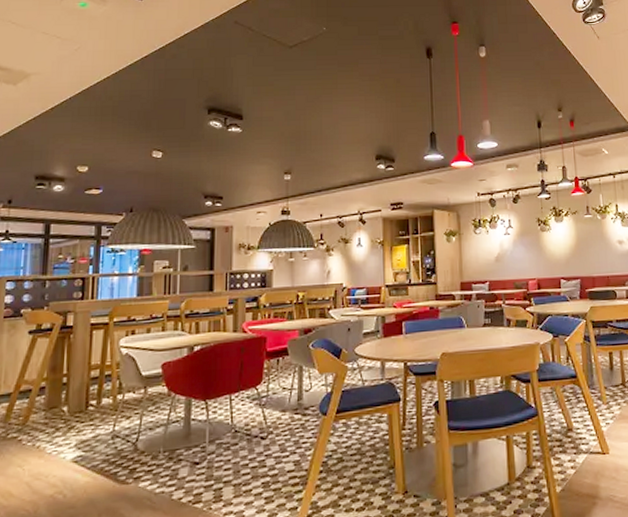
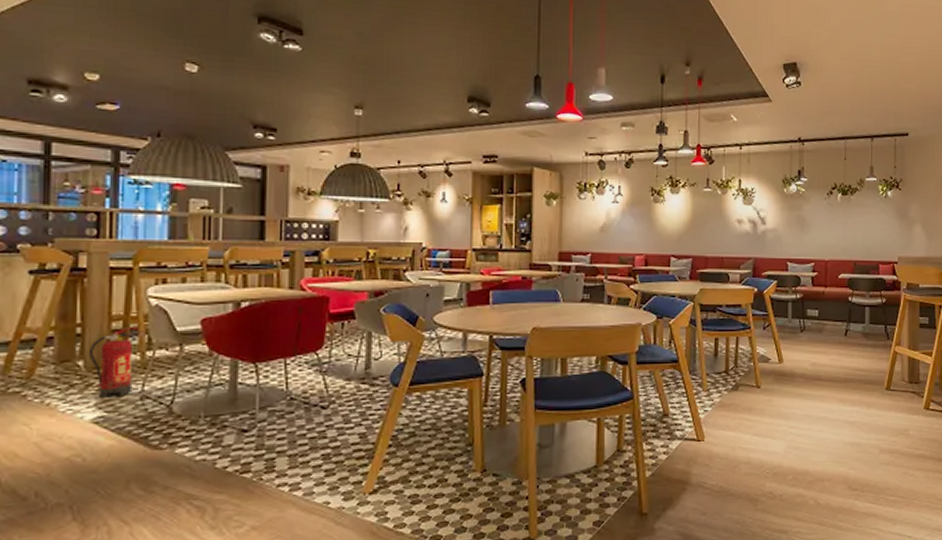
fire extinguisher: none [71,374,111,439] -> present [88,327,138,398]

